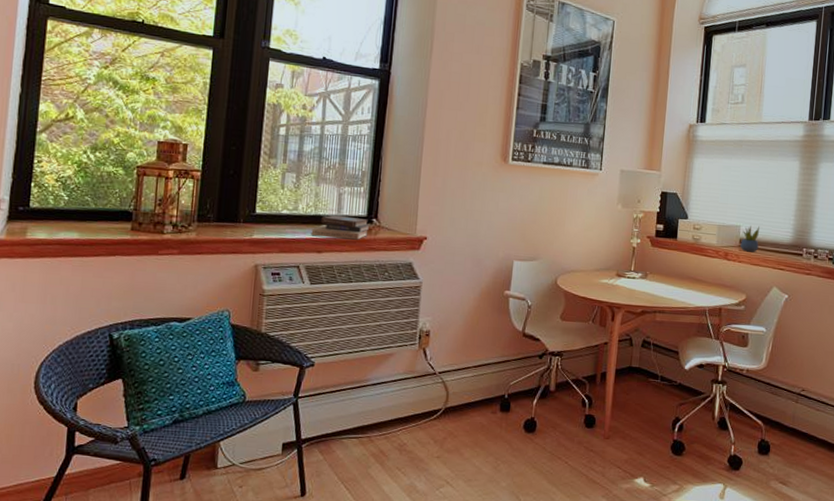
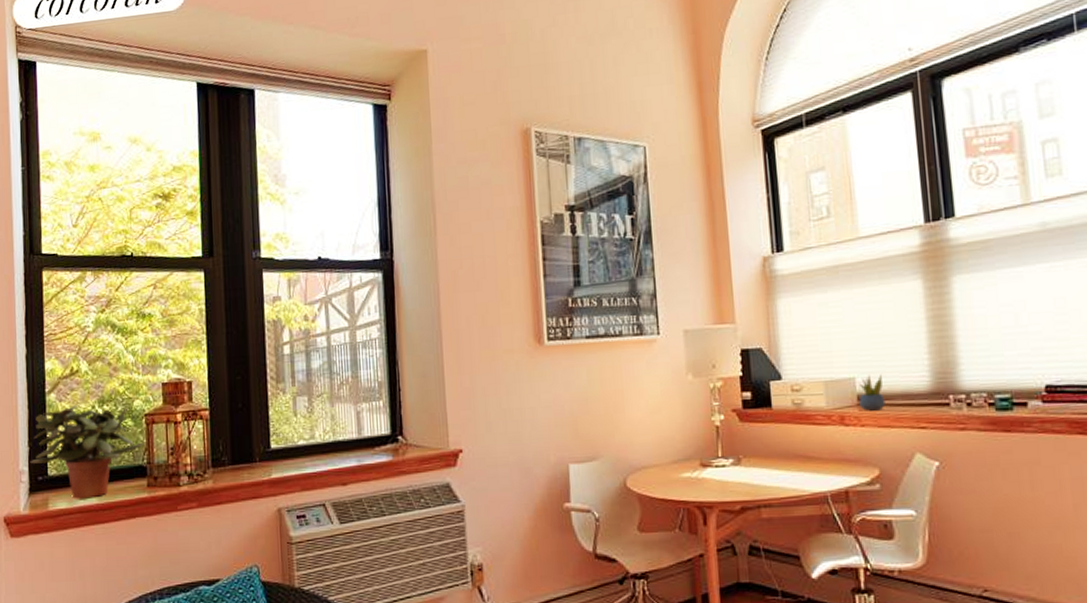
potted plant: none [11,148,132,233] -> present [30,405,143,499]
books: present [311,215,369,240] -> none [332,437,395,467]

